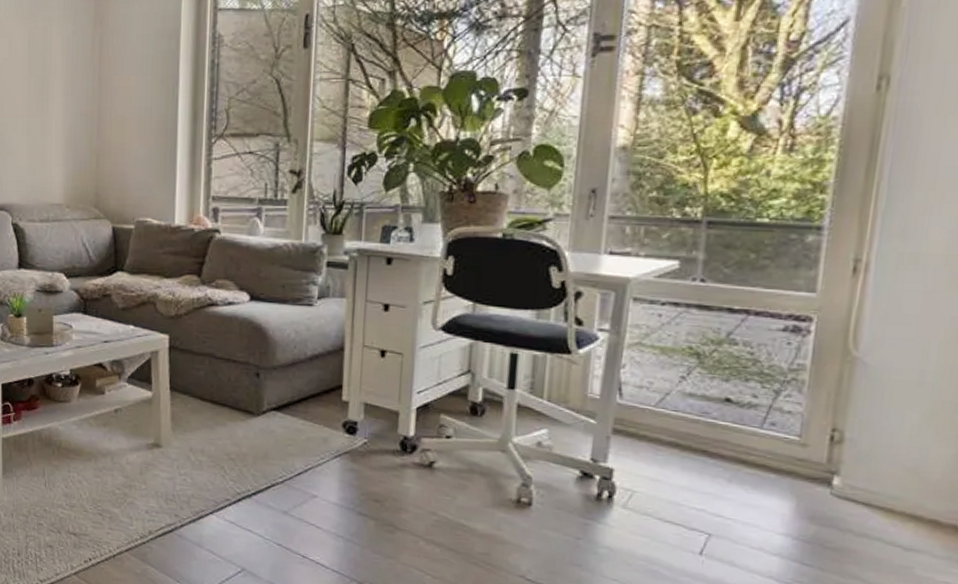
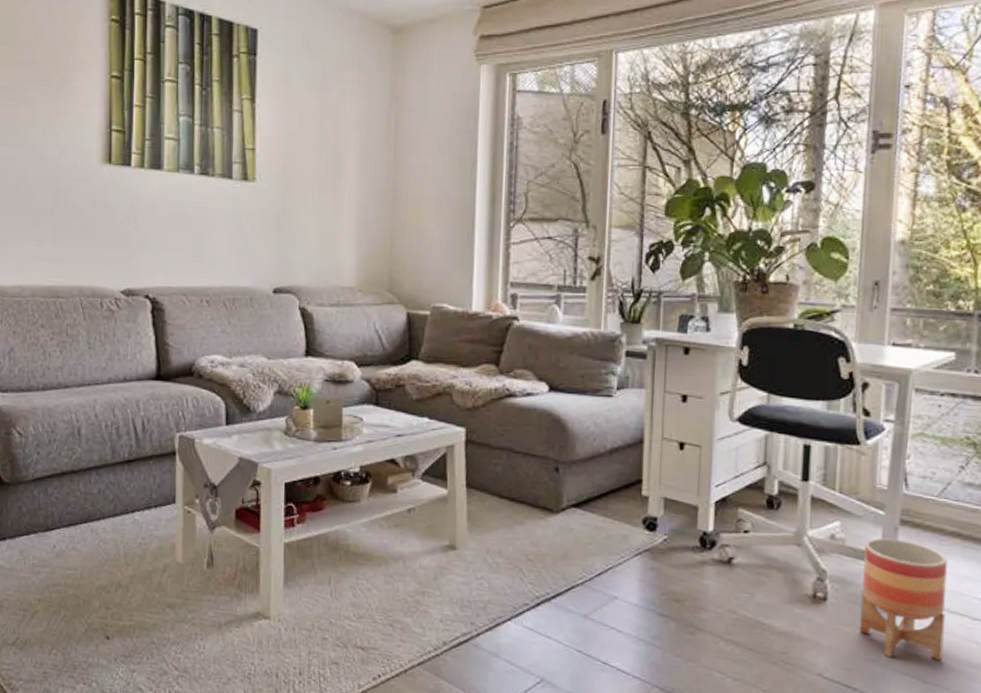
planter: none [566,446,664,568] -> present [859,538,948,660]

